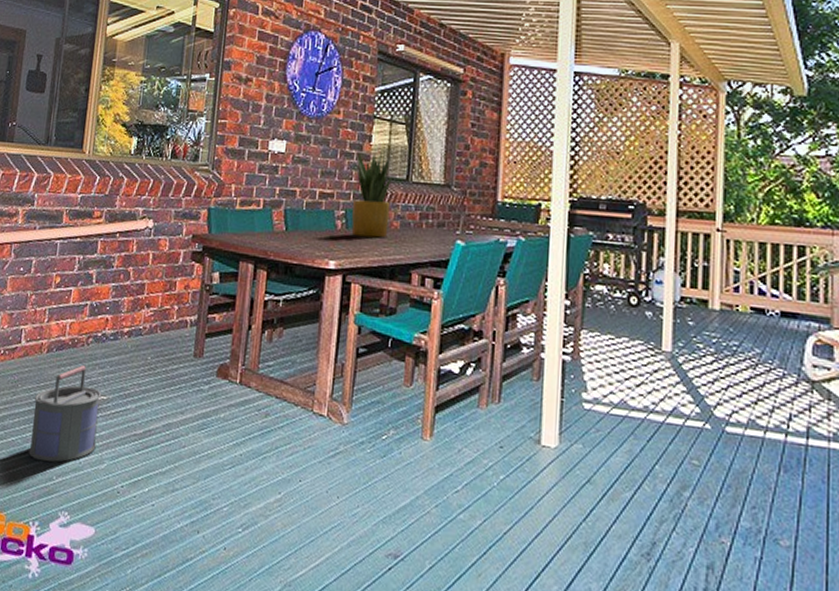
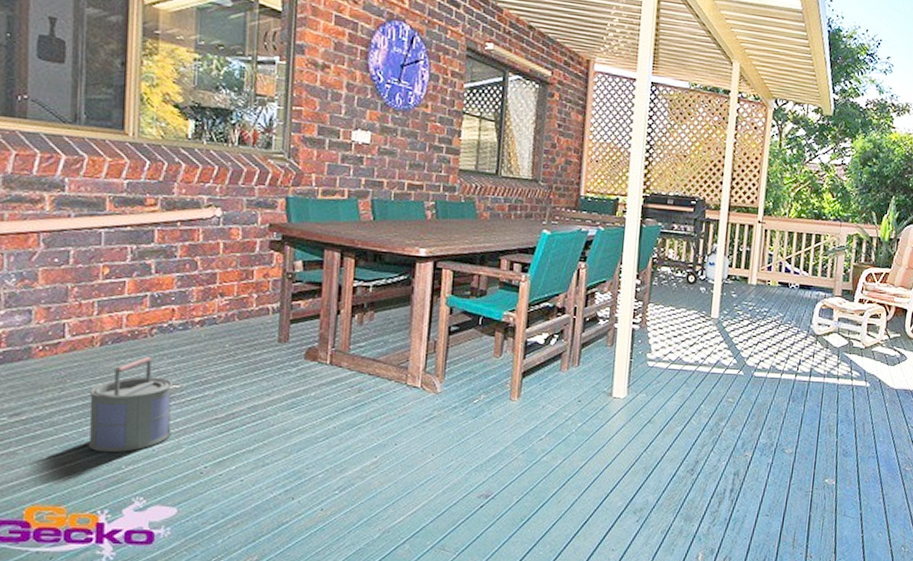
planter: present [351,151,394,239] -> none [441,146,484,228]

